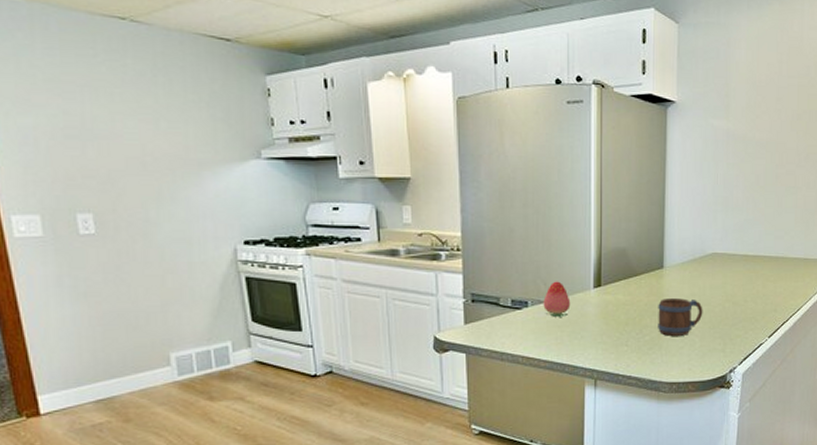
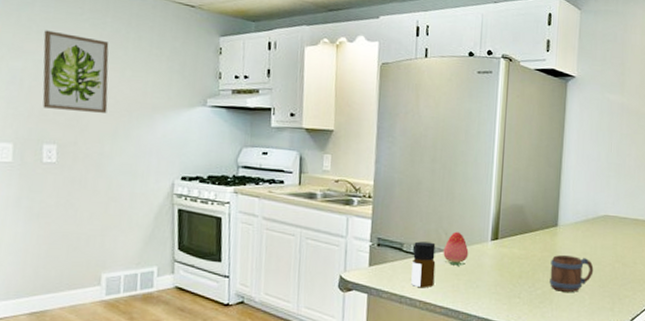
wall art: none [53,77,146,173] -> present [42,30,109,113]
bottle: none [511,294,536,342] -> present [411,241,436,287]

